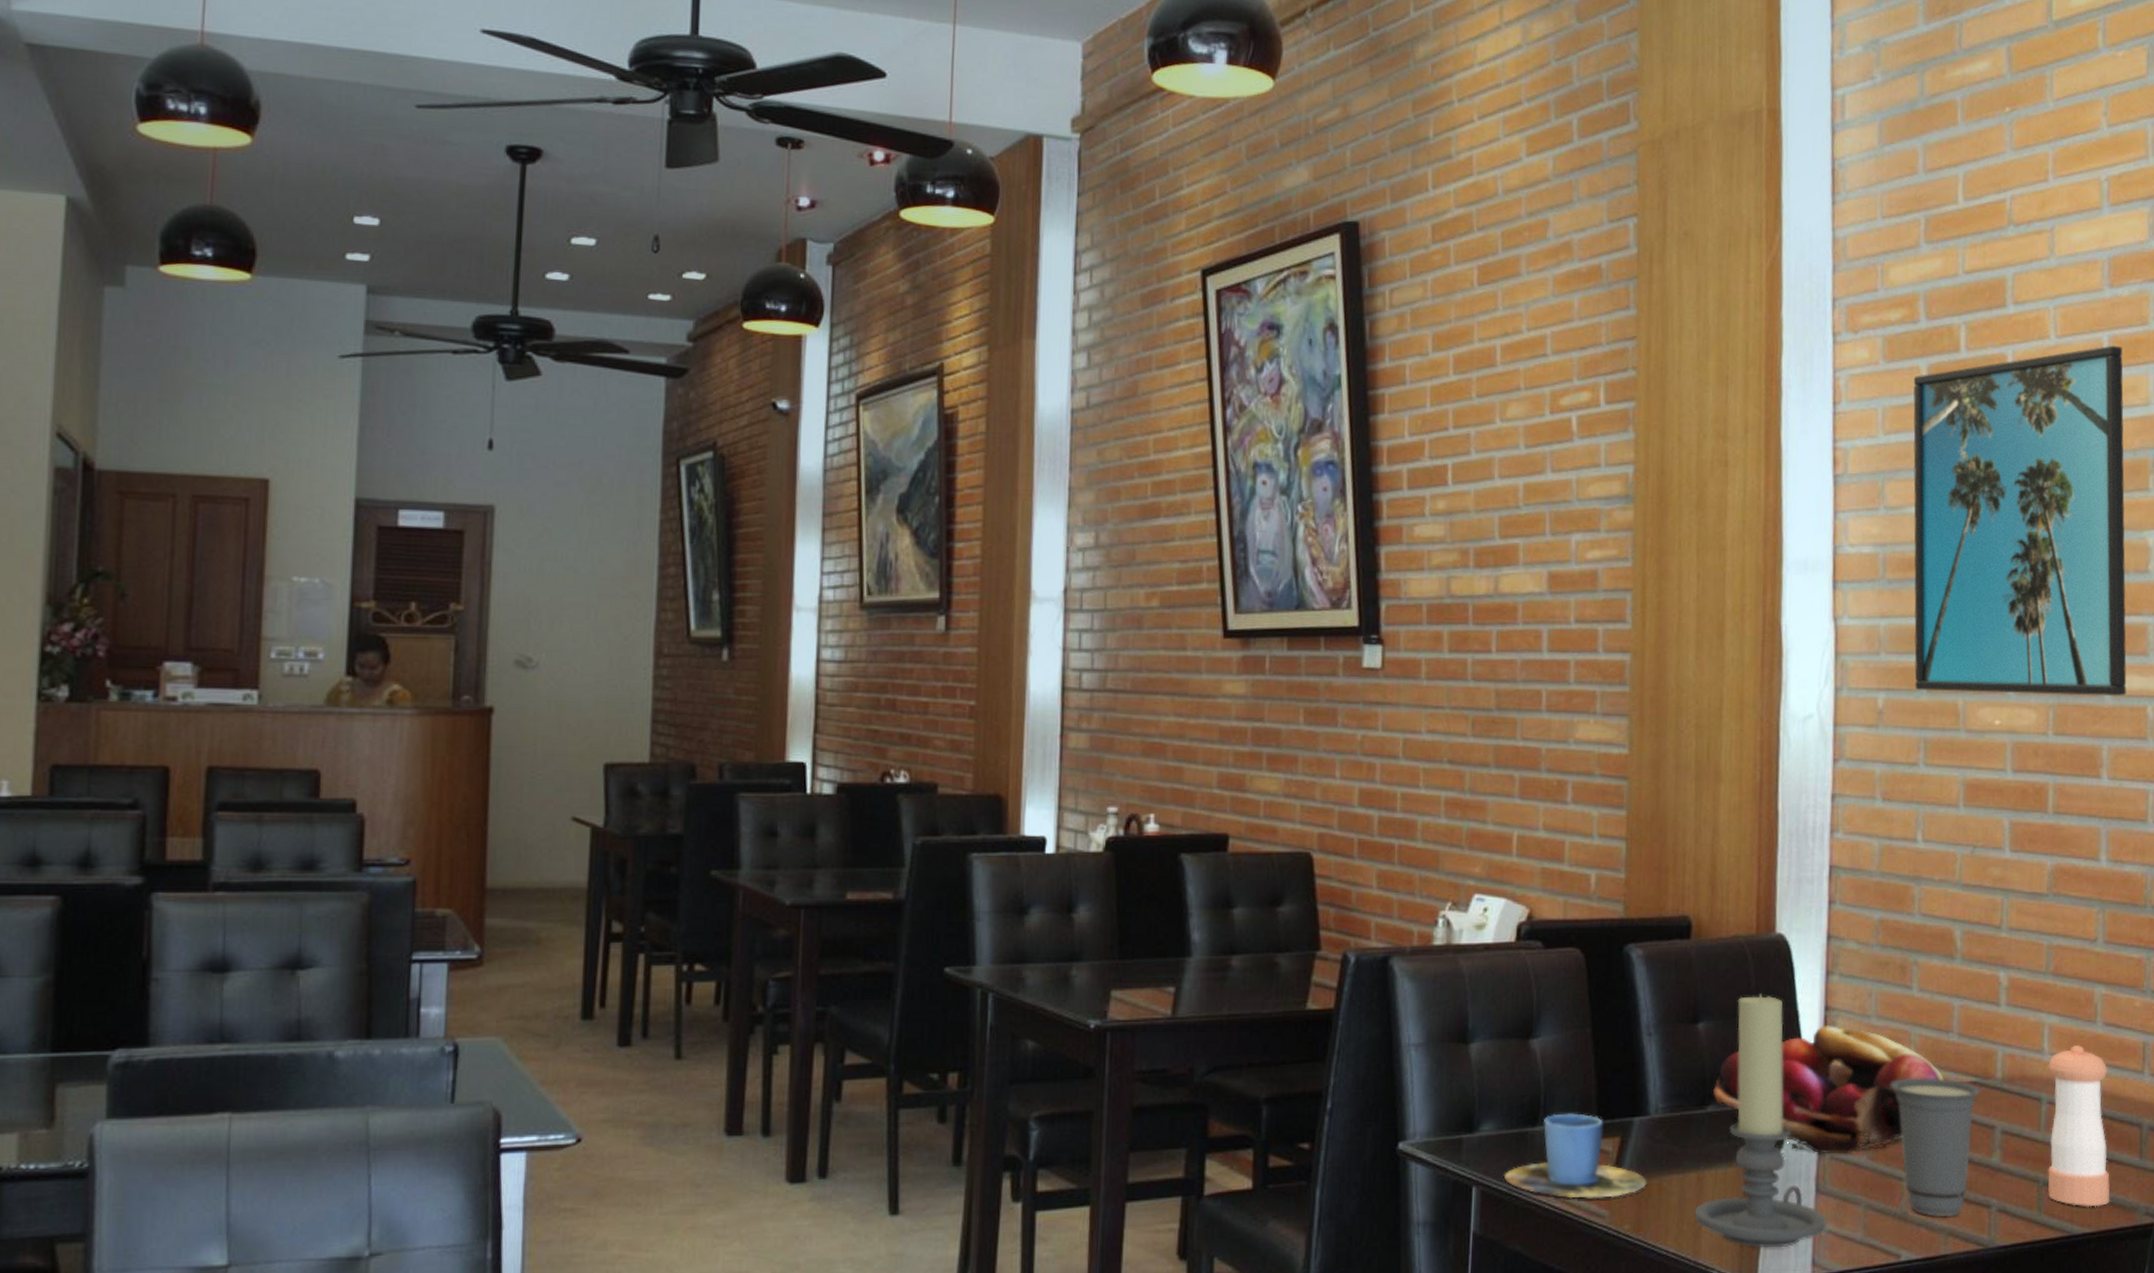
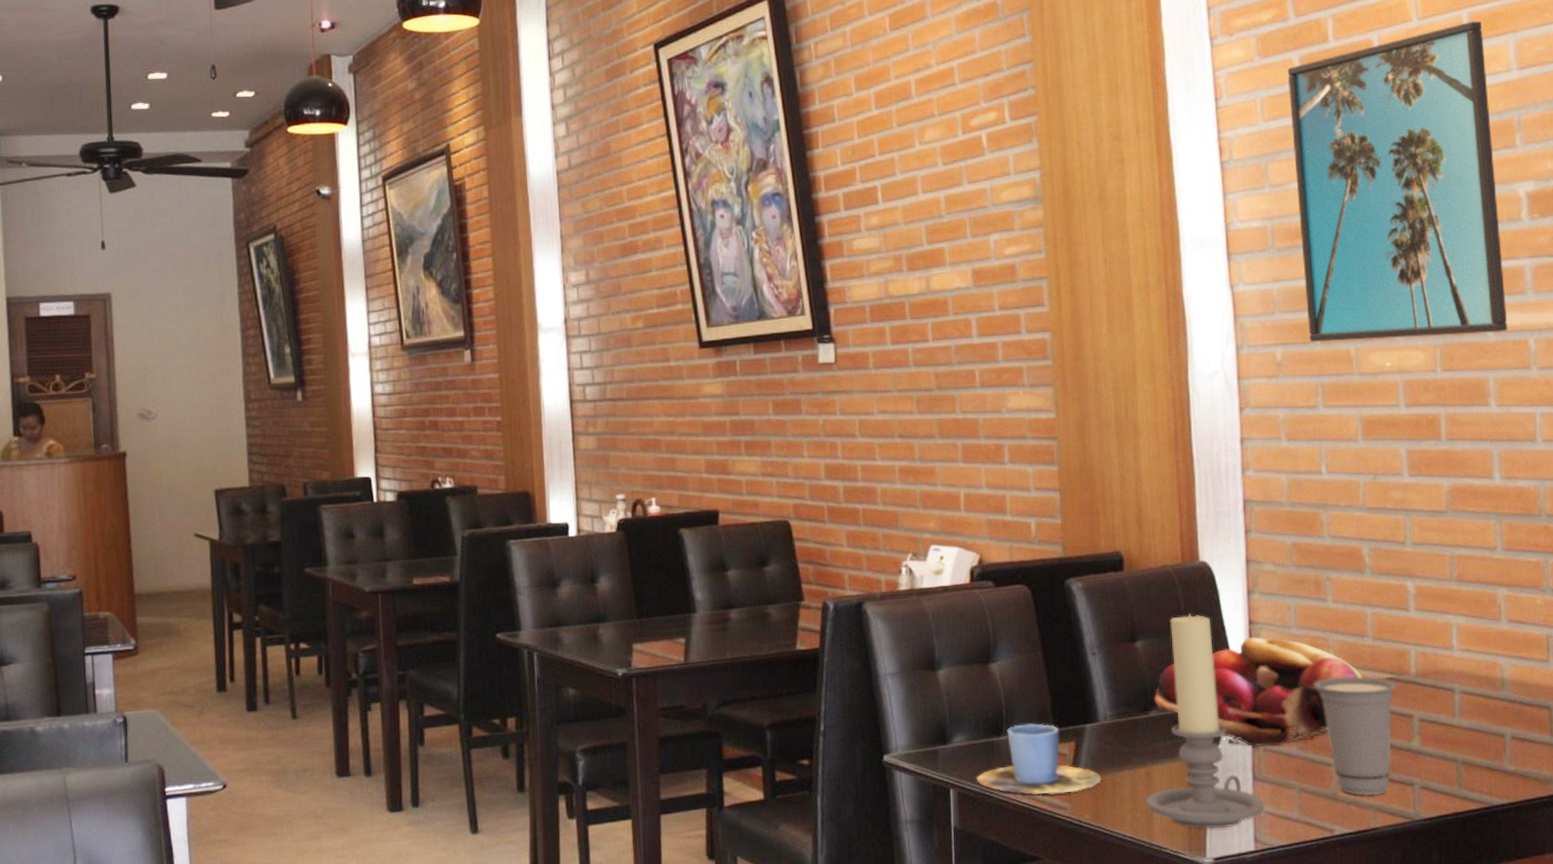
pepper shaker: present [2048,1044,2110,1207] -> none [1458,640,1525,781]

